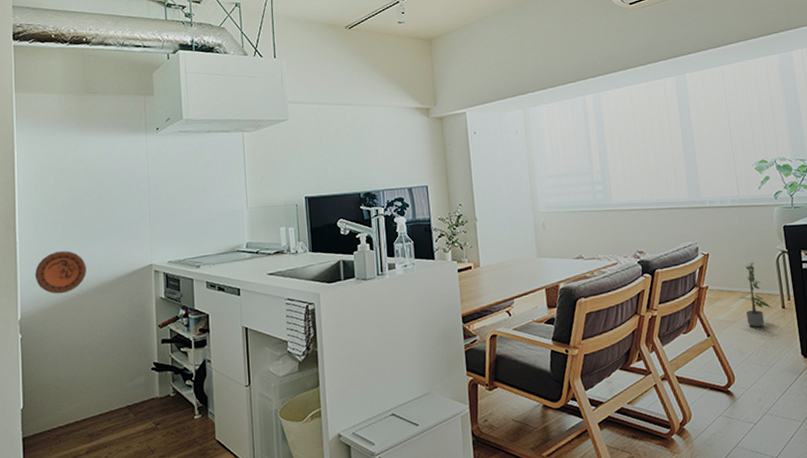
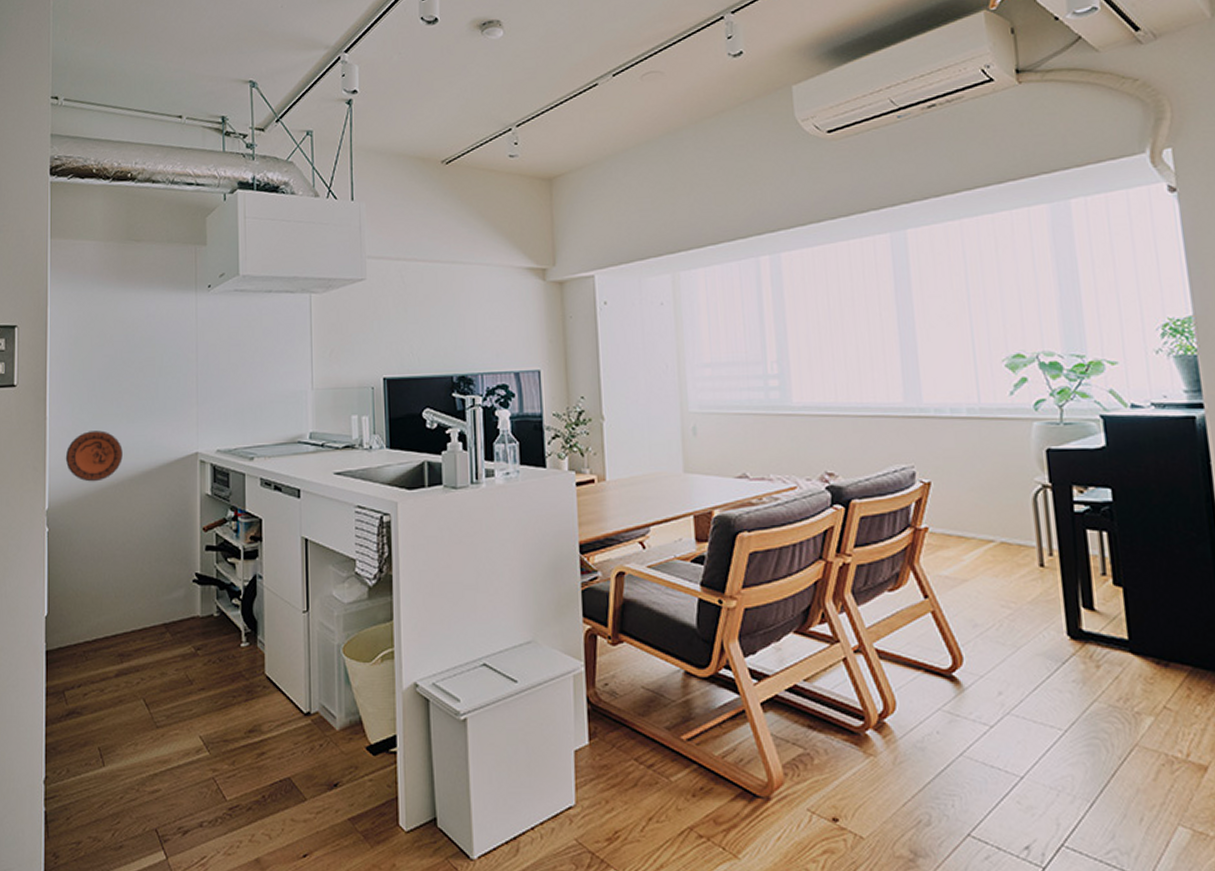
potted plant: present [740,262,771,327] -> none [975,498,1023,590]

